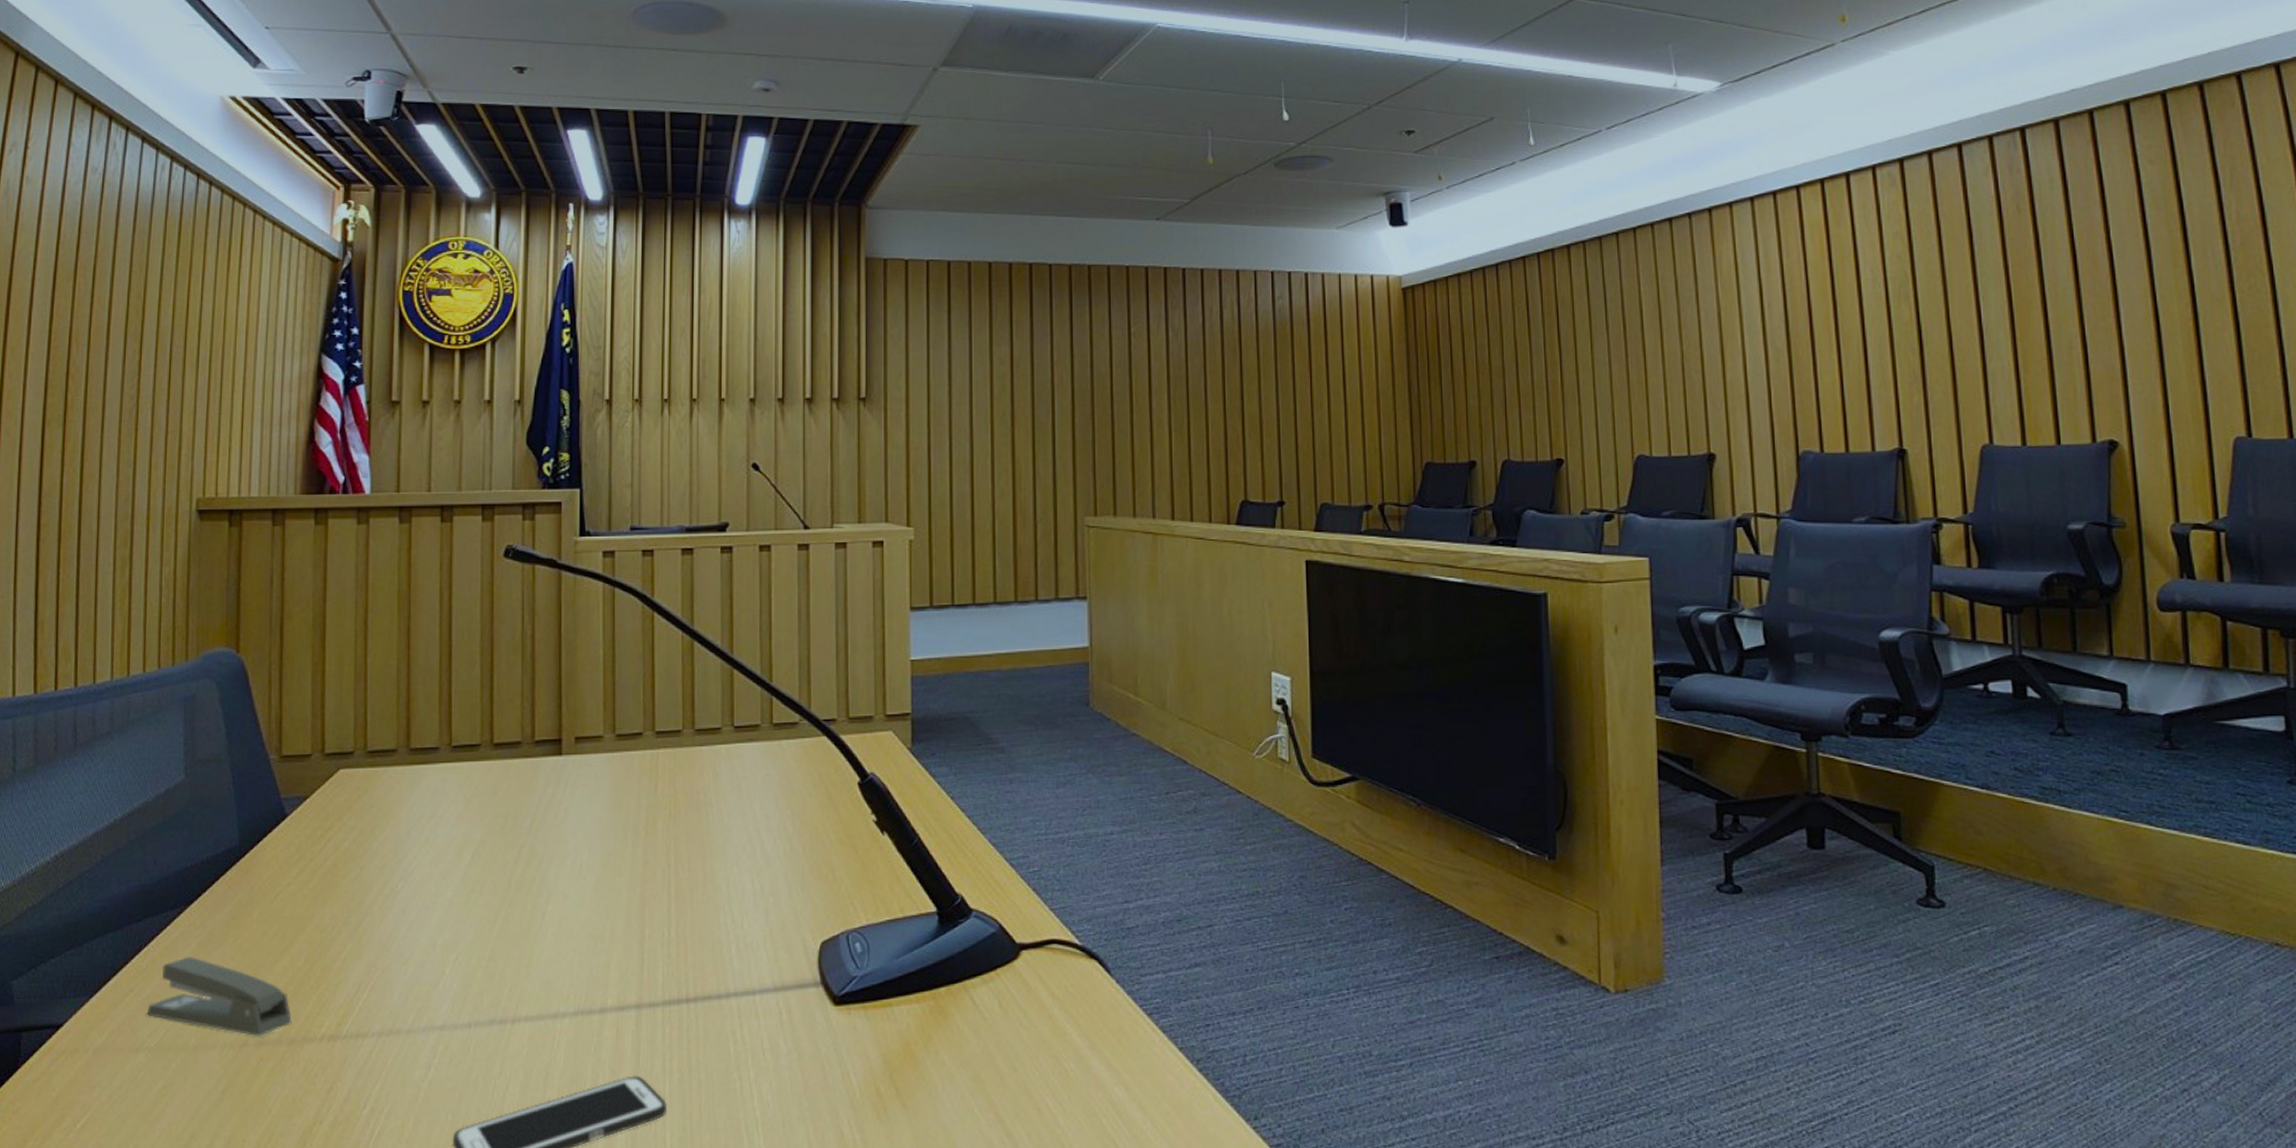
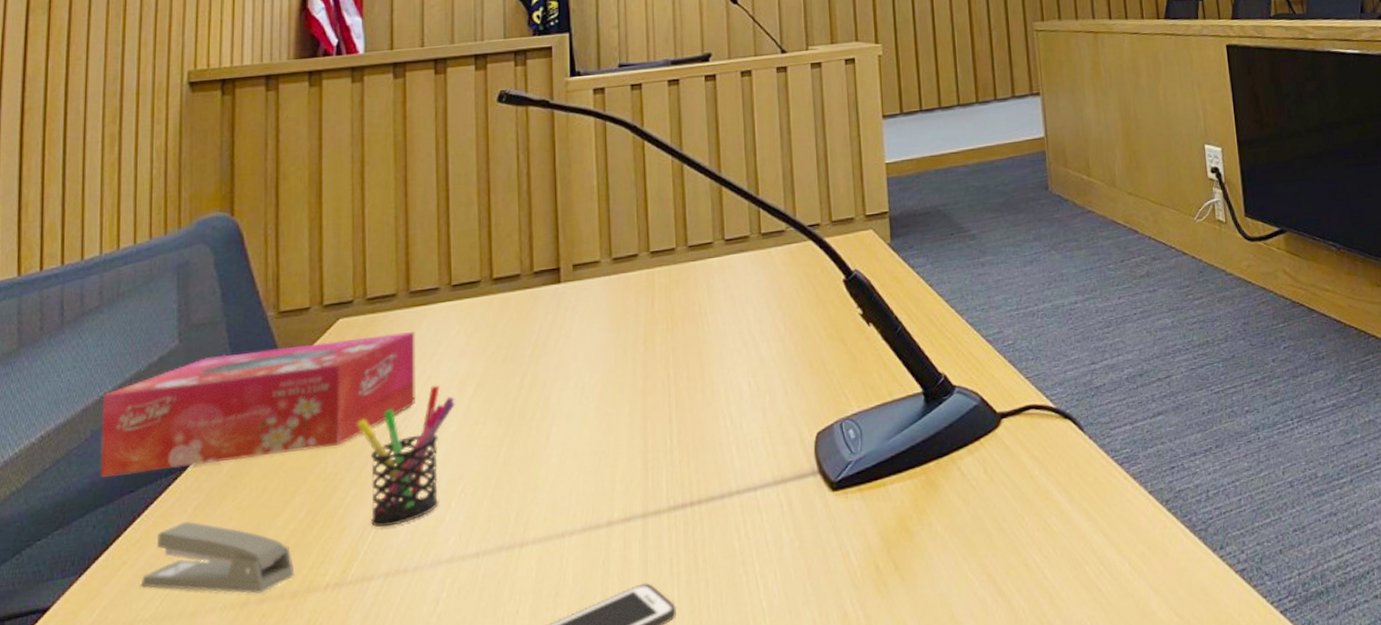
tissue box: none [109,790,414,904] -> present [100,332,415,478]
pen holder: none [355,848,452,986] -> present [357,385,455,528]

